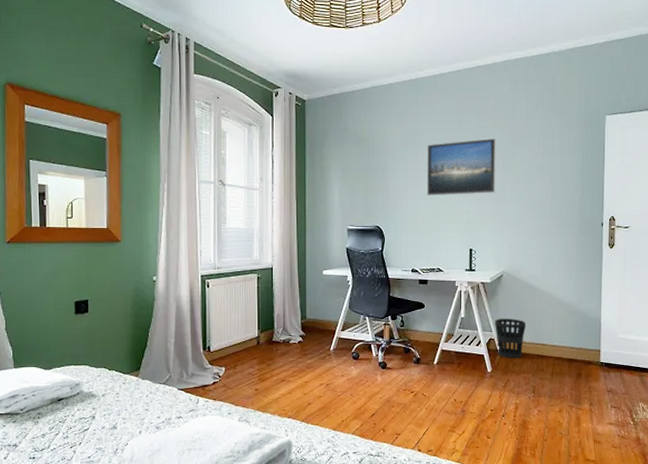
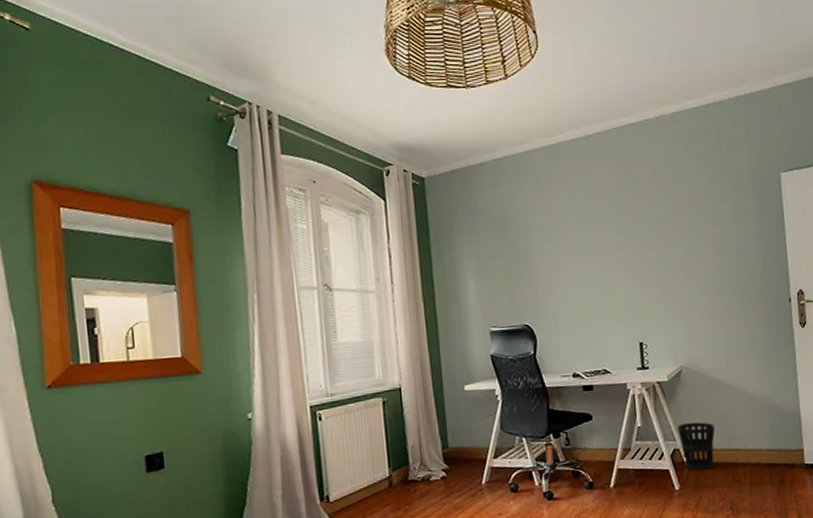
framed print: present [427,137,496,196] -> none [577,207,663,284]

